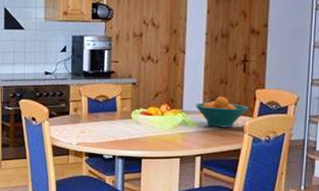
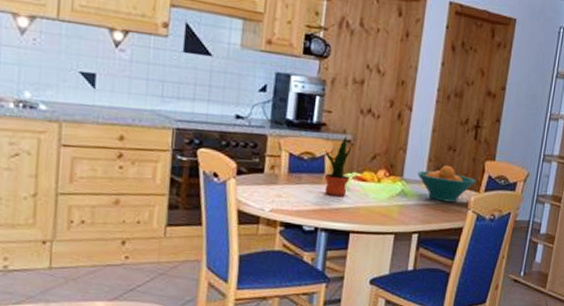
potted plant: none [116,79,138,129] -> present [324,135,353,196]

